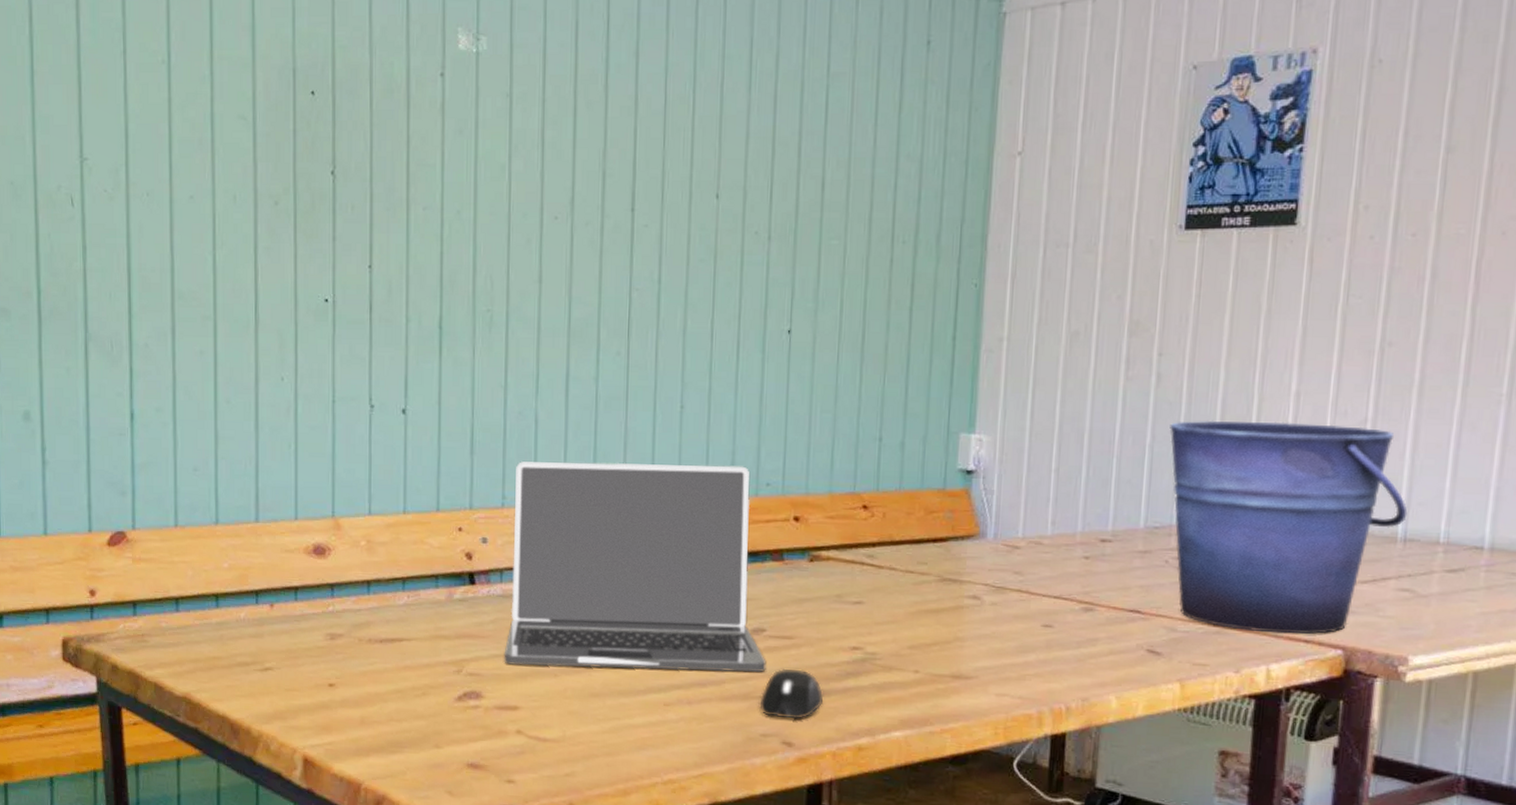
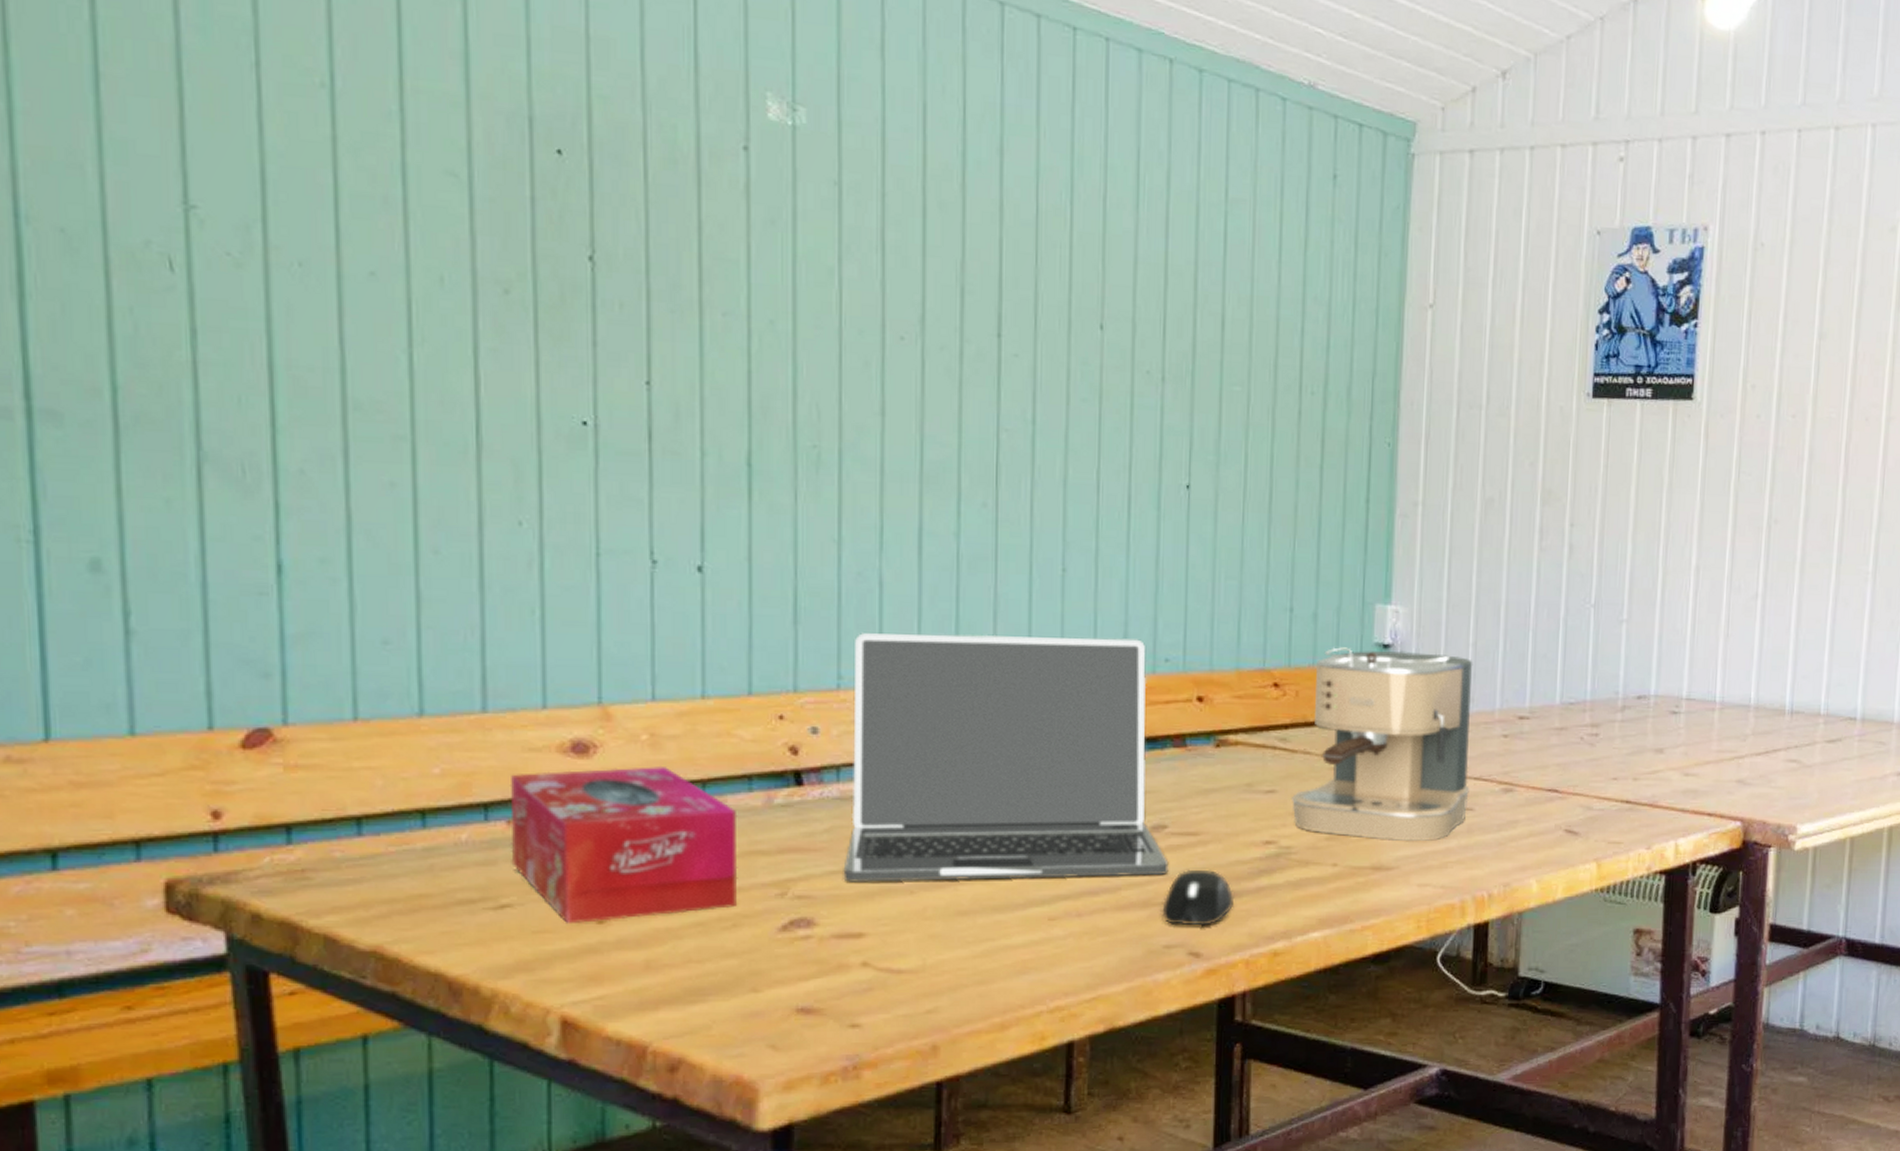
tissue box: none [272,565,427,686] -> present [509,765,738,924]
coffee maker: none [878,473,1055,654] -> present [1292,647,1473,841]
bucket: present [1169,420,1408,634] -> none [1582,593,1794,808]

